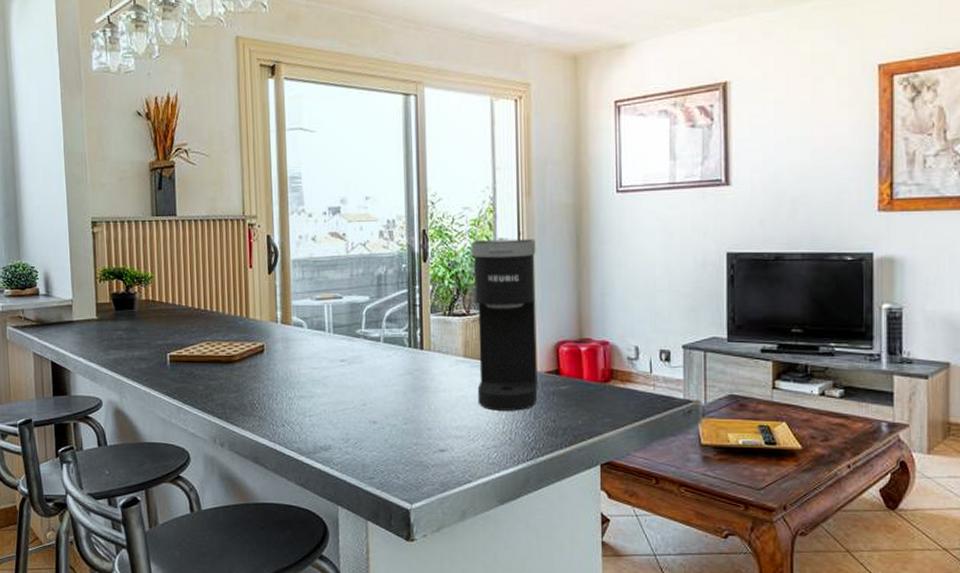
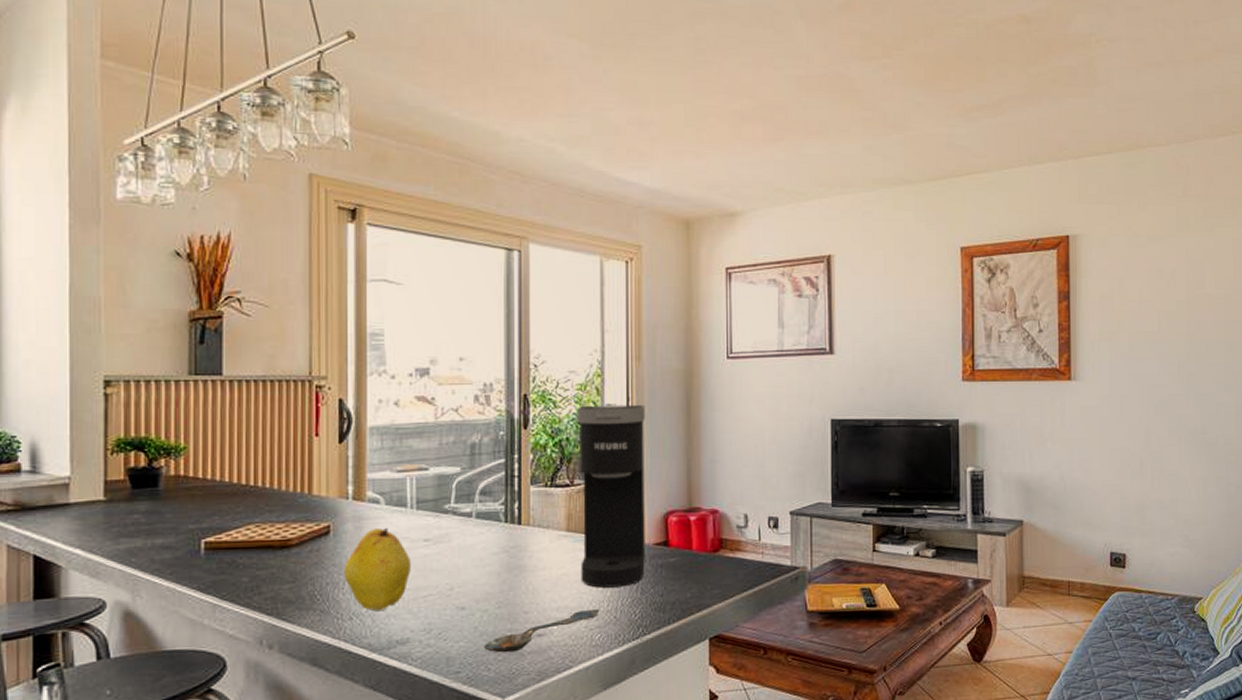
fruit: none [276,349,330,420] -> present [344,528,411,611]
spoon: none [394,429,496,464] -> present [484,608,600,653]

